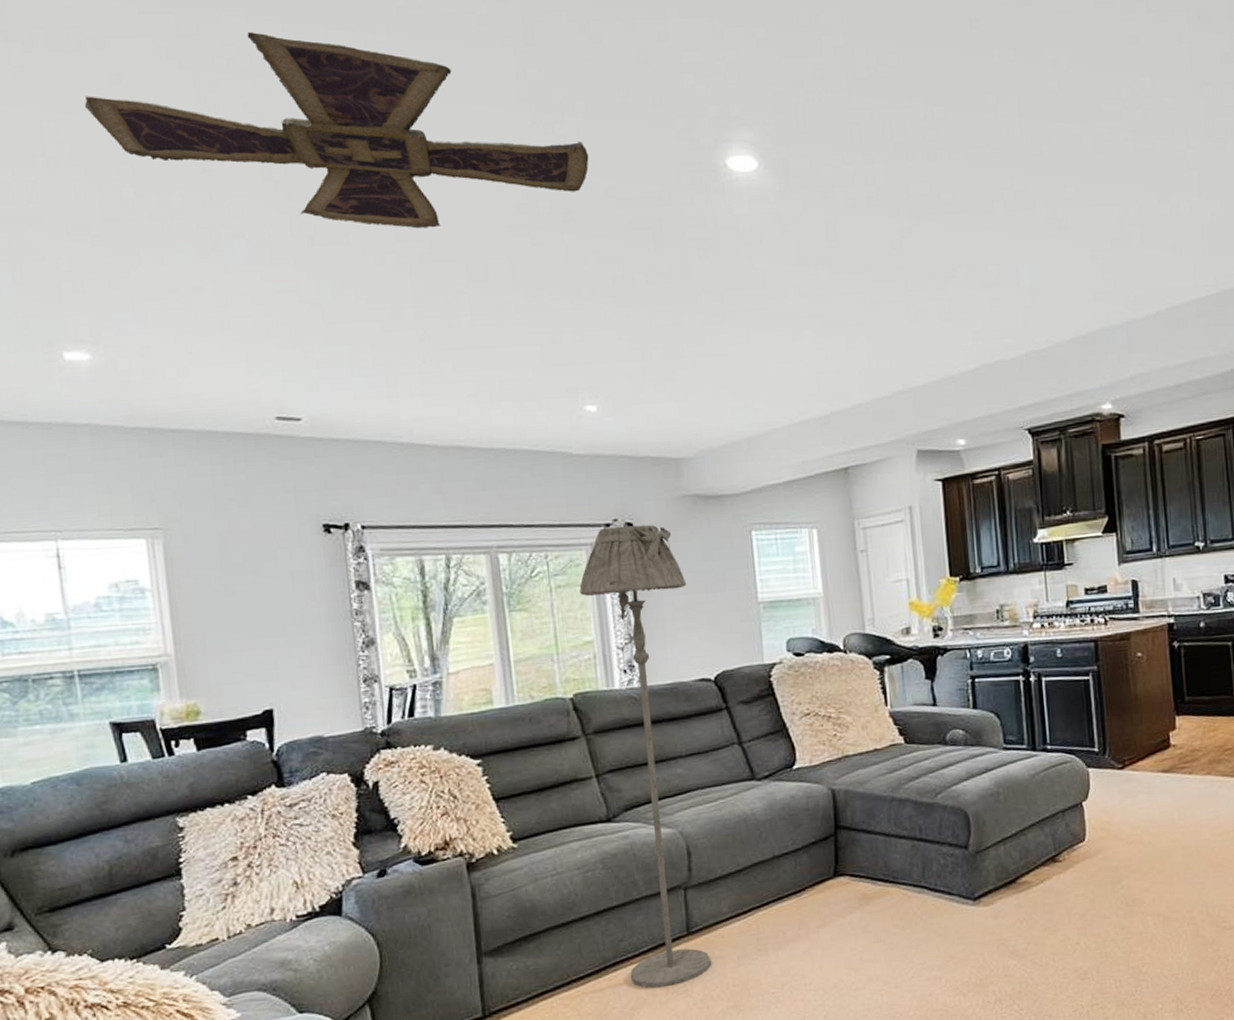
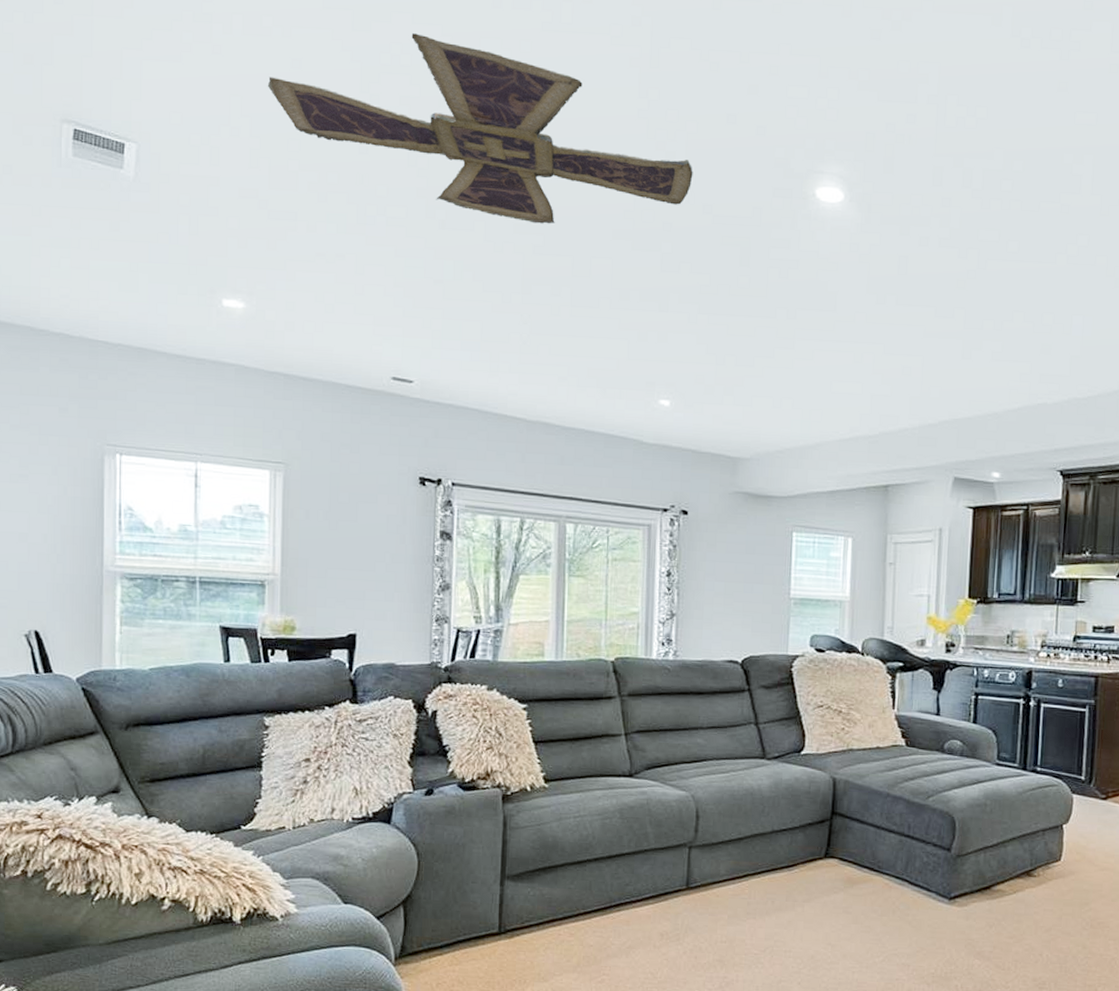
floor lamp: present [579,524,711,988] -> none [631,512,729,933]

